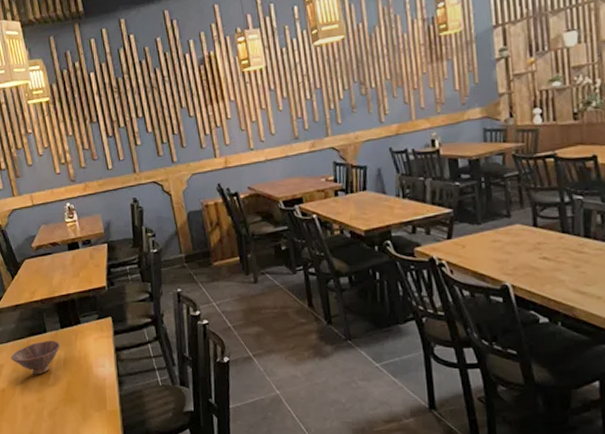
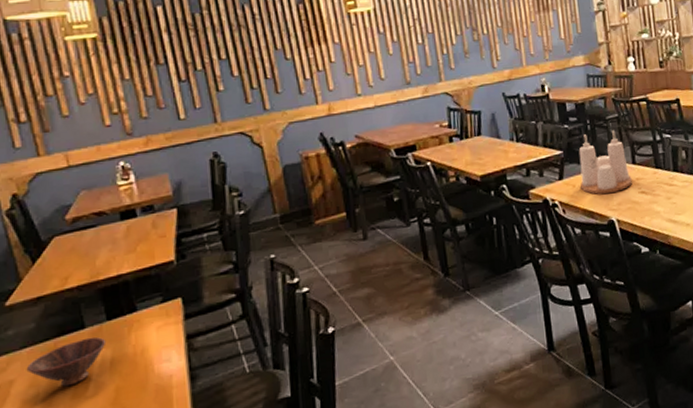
condiment set: none [470,189,532,258] -> present [578,130,632,195]

